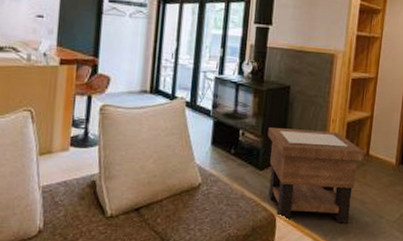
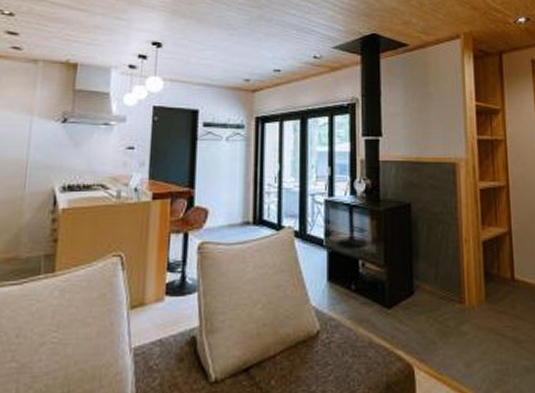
side table: present [268,128,365,223] -> none [392,253,510,371]

